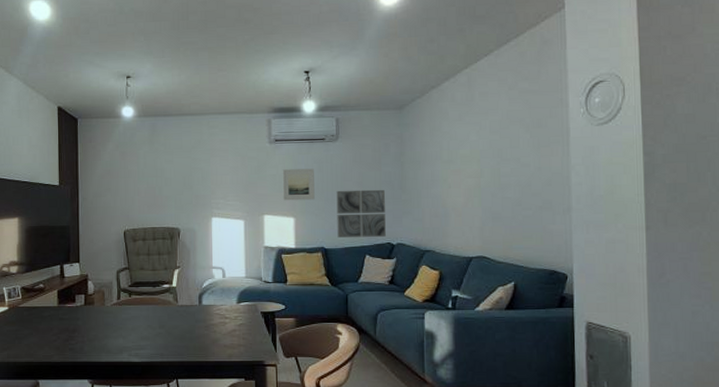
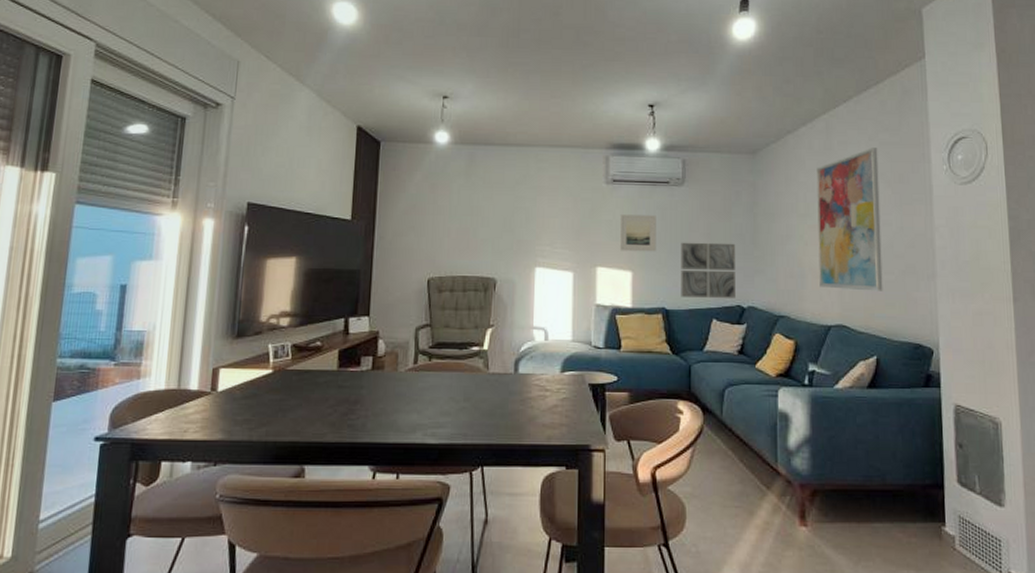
wall art: none [459,96,521,226] -> present [816,148,883,291]

